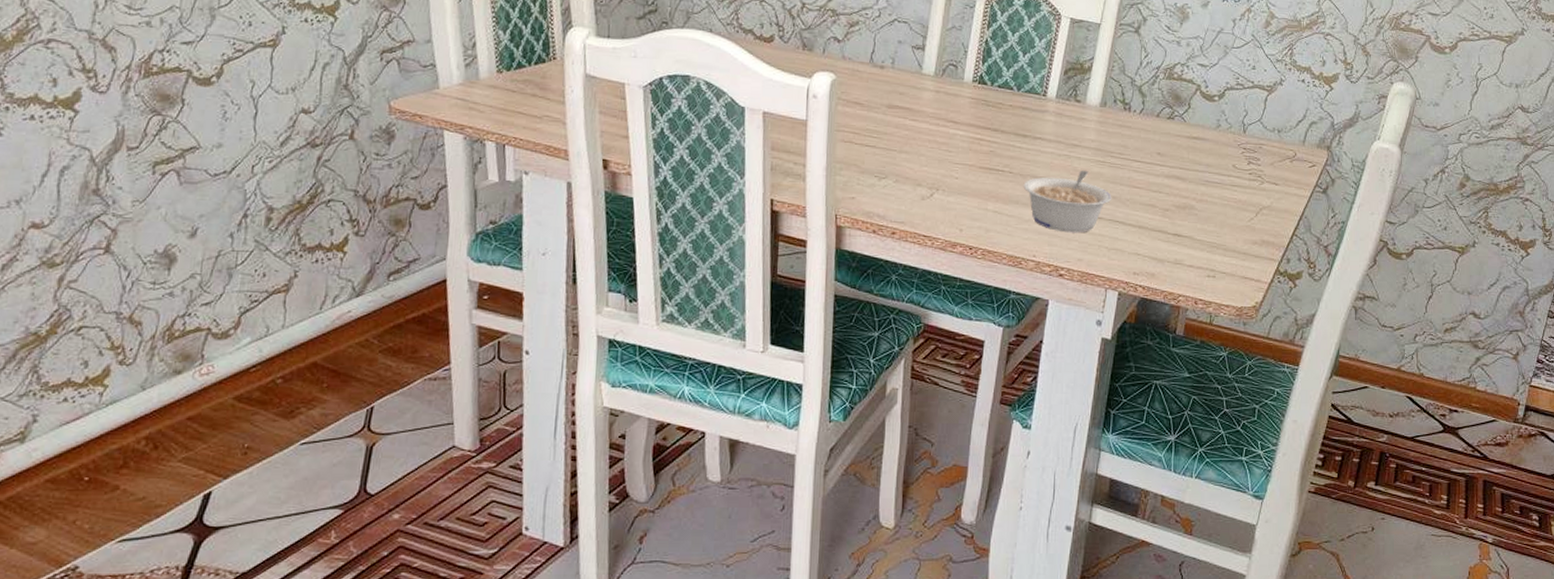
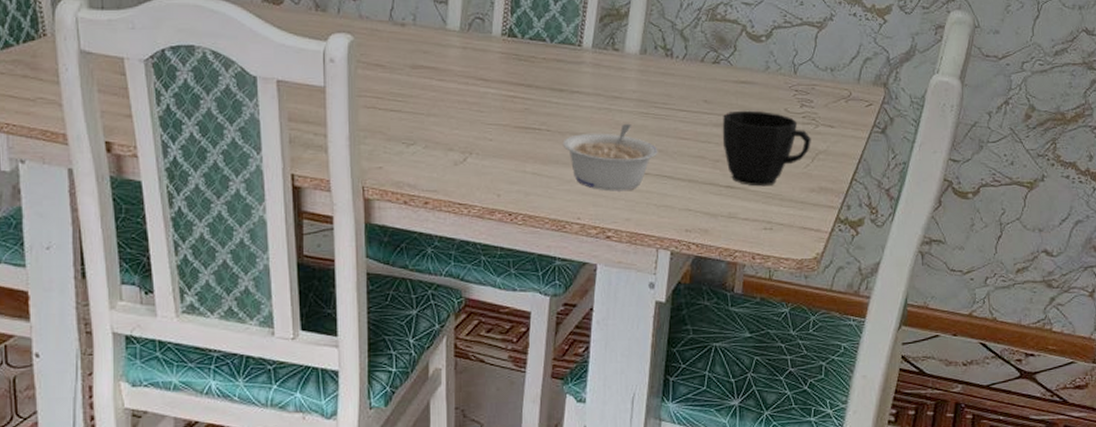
cup: none [1173,164,1256,237] -> present [722,110,811,187]

